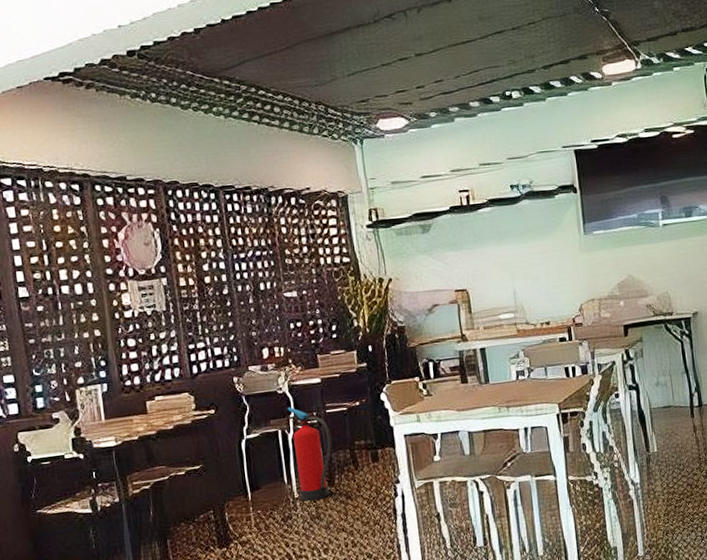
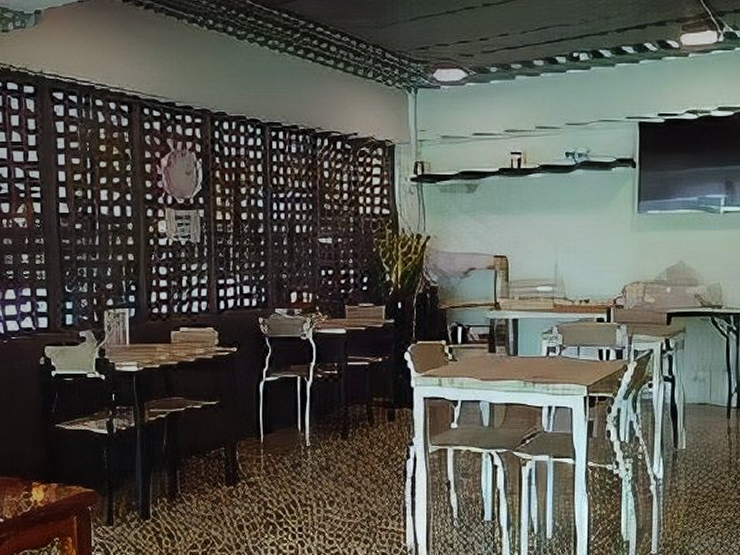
fire extinguisher: present [288,406,332,501] -> none [310,354,349,451]

